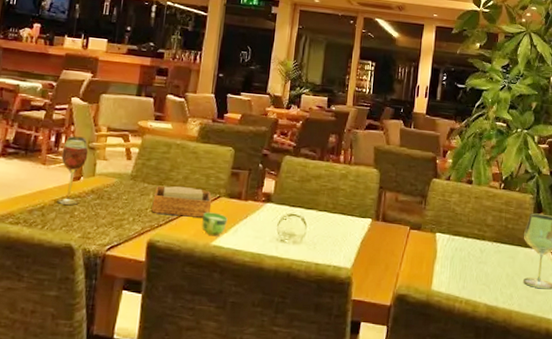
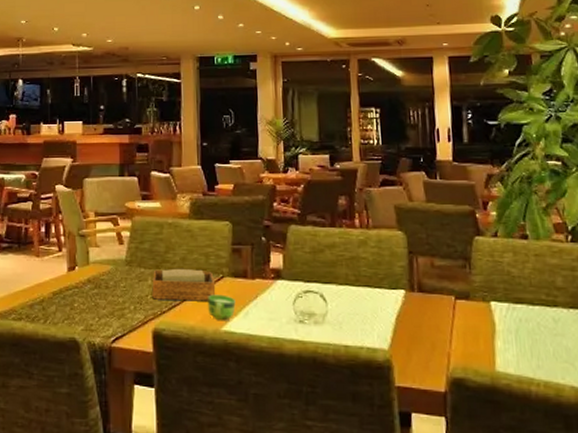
wineglass: present [57,136,89,205] -> none [53,225,80,296]

